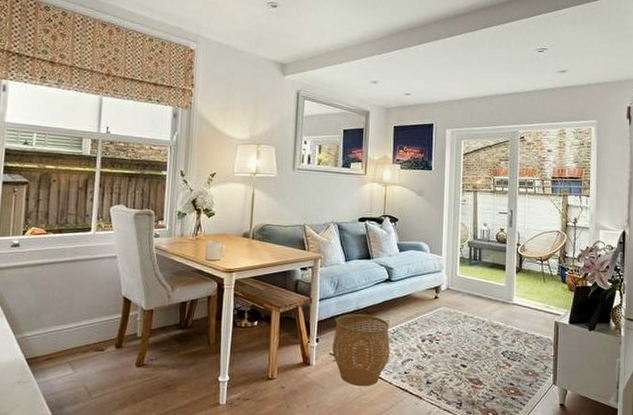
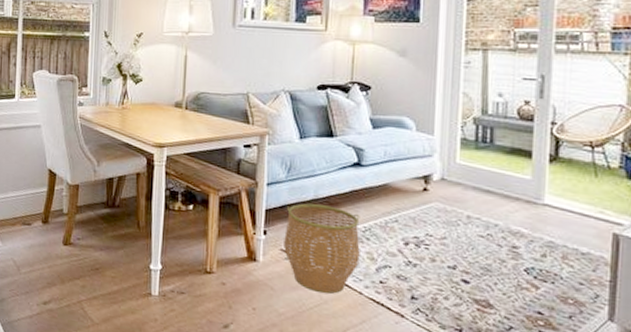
mug: present [204,241,227,261] -> none [132,110,157,134]

